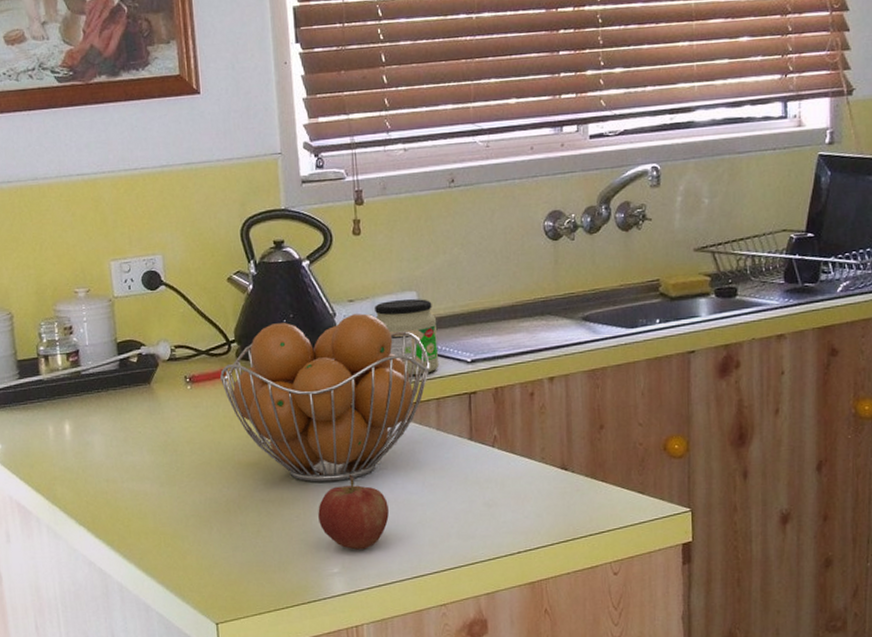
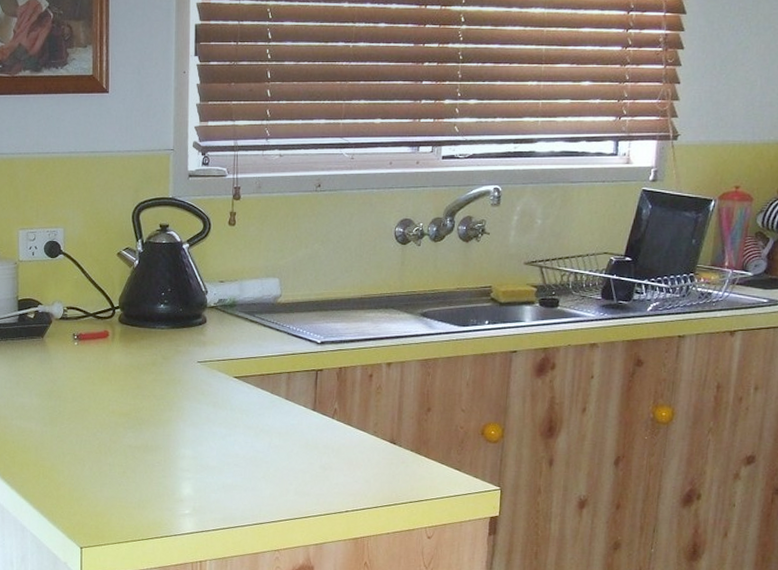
fruit basket: present [220,313,430,482] -> none [104,293,285,436]
apple: present [318,474,389,550] -> none [176,430,238,496]
jar: present [375,299,440,376] -> none [241,285,295,351]

